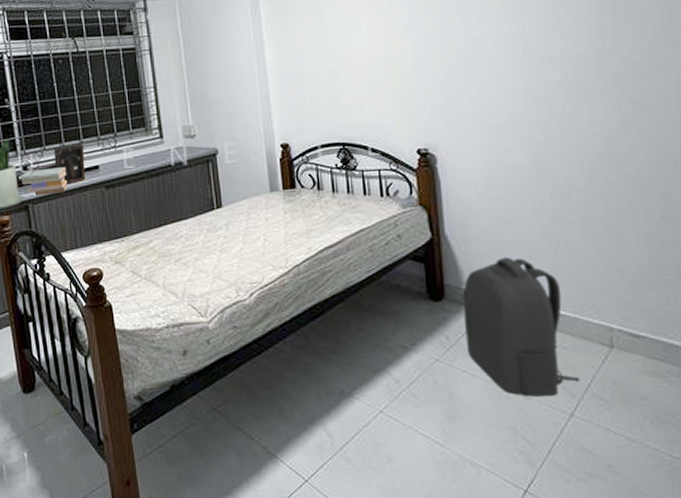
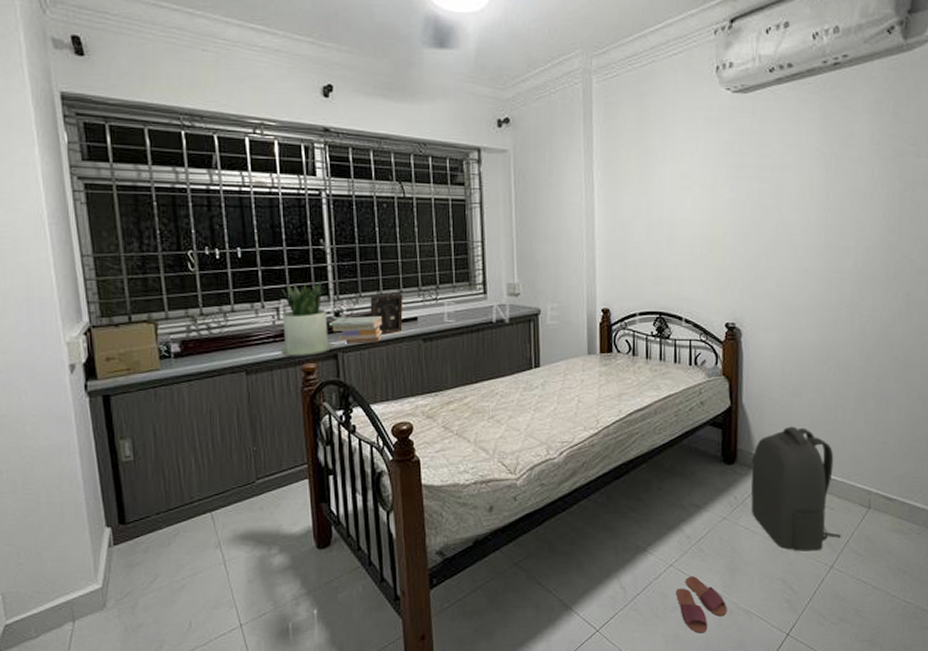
slippers: none [388,424,450,487] -> present [675,576,727,633]

